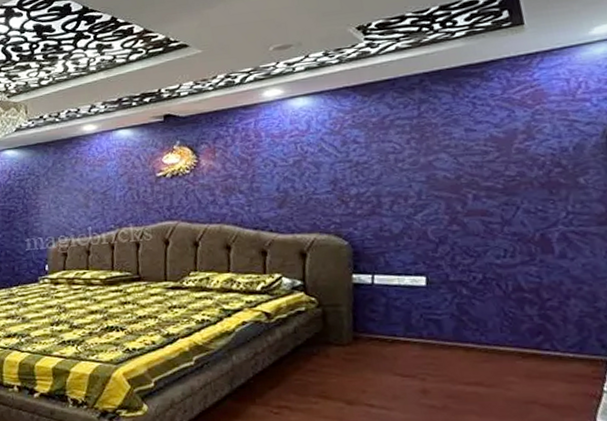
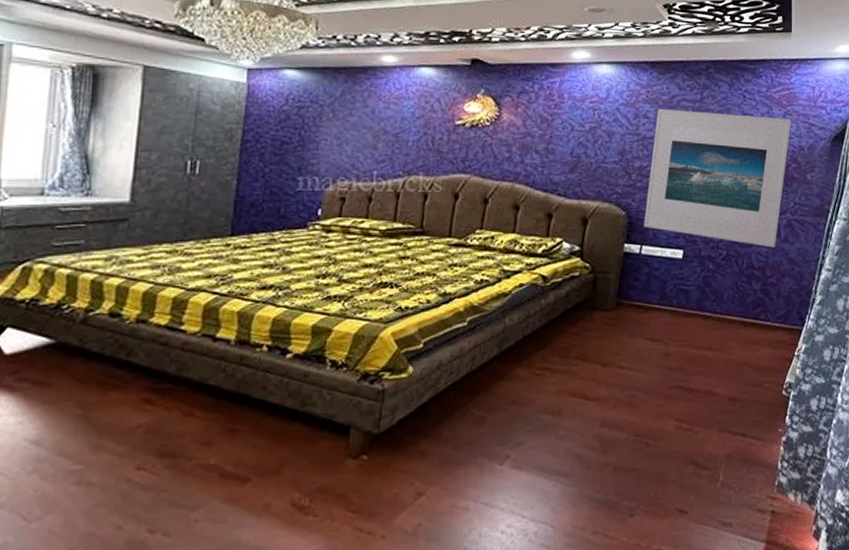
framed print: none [367,119,550,266] -> present [644,108,792,248]

